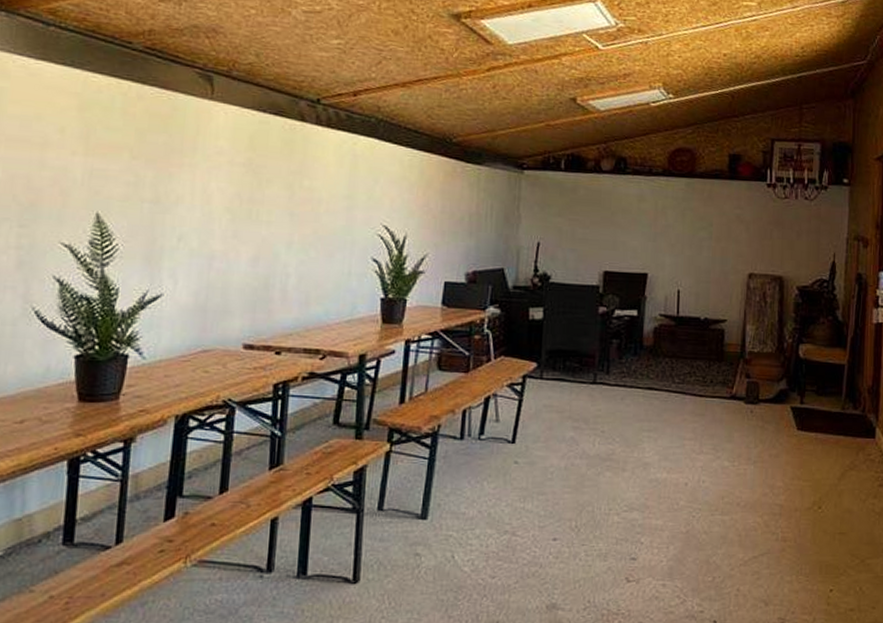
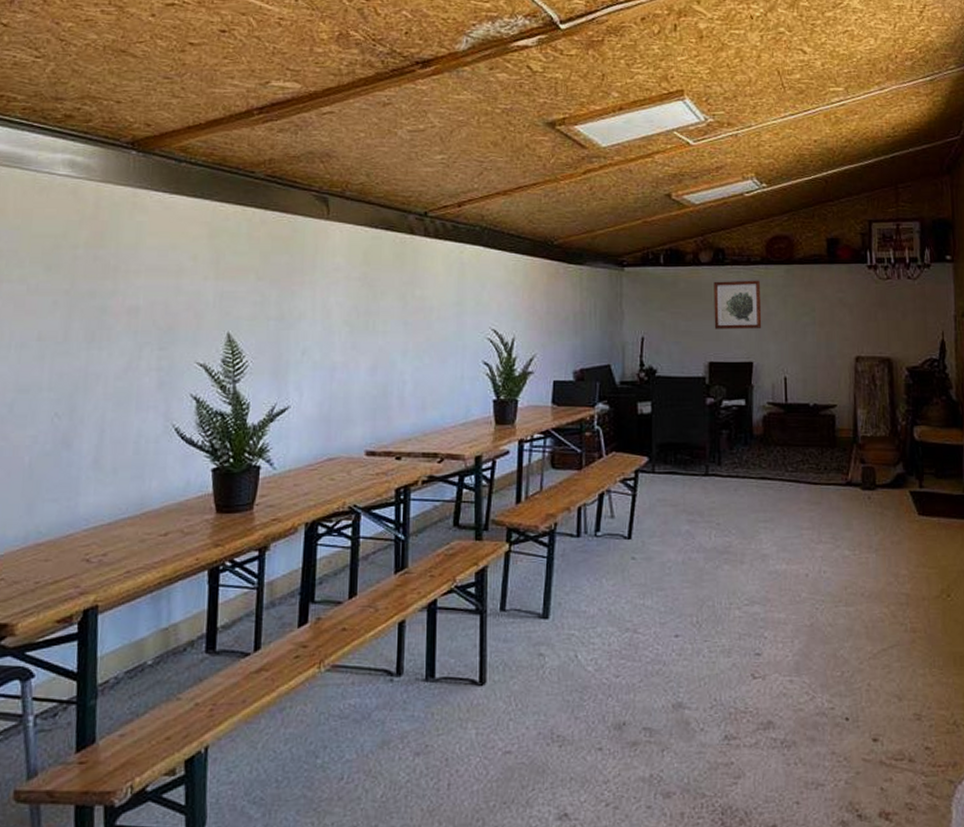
wall art: none [611,190,660,241] -> present [713,280,762,329]

